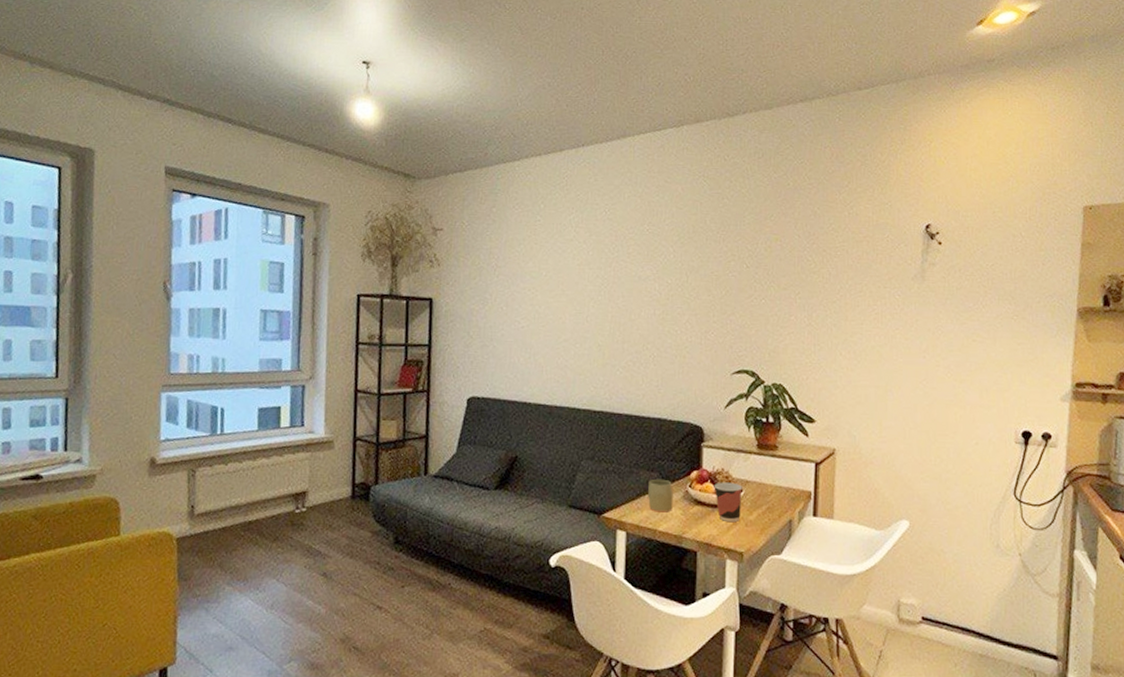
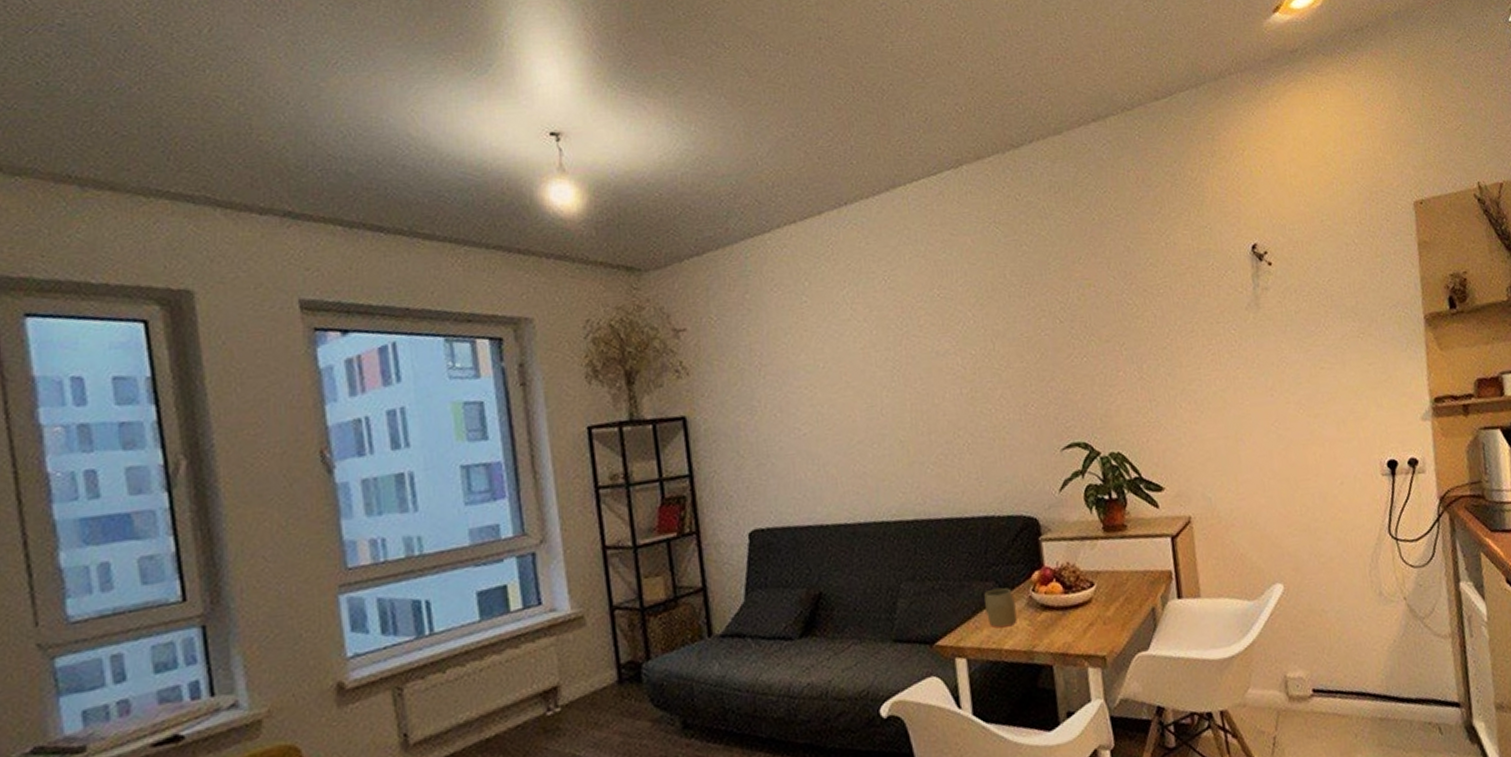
cup: present [714,482,742,522] -> none [1060,576,1097,624]

